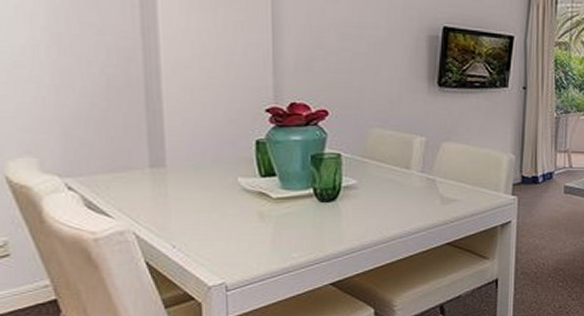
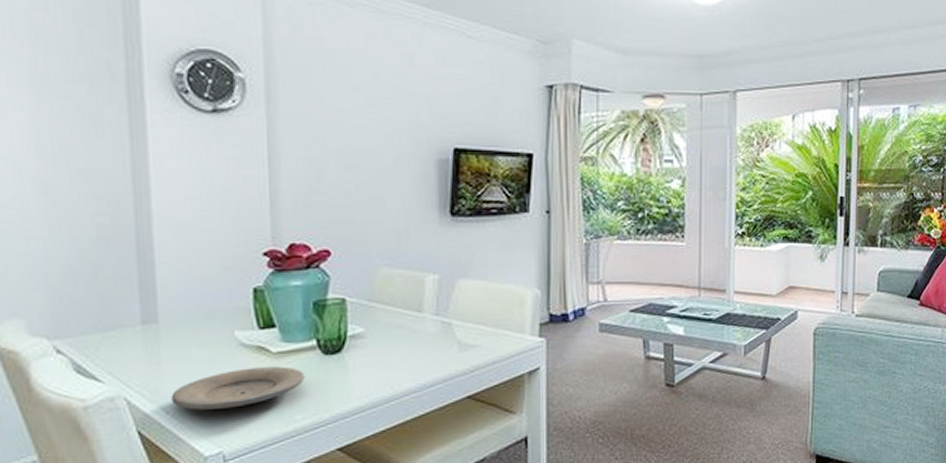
plate: none [177,210,302,246] -> present [171,366,305,410]

